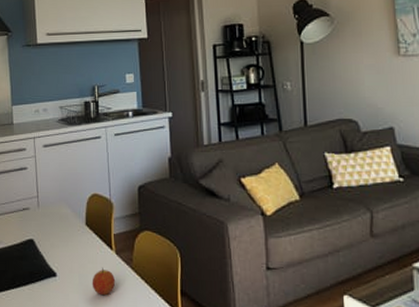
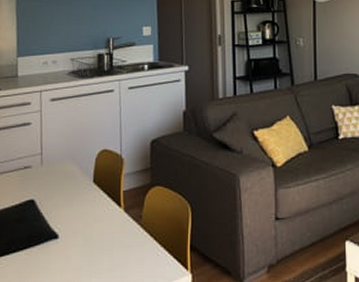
fruit: present [92,267,116,296] -> none [97,226,123,256]

